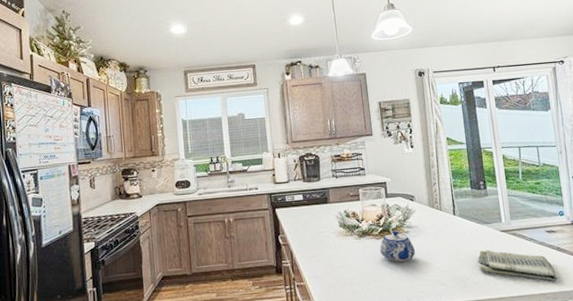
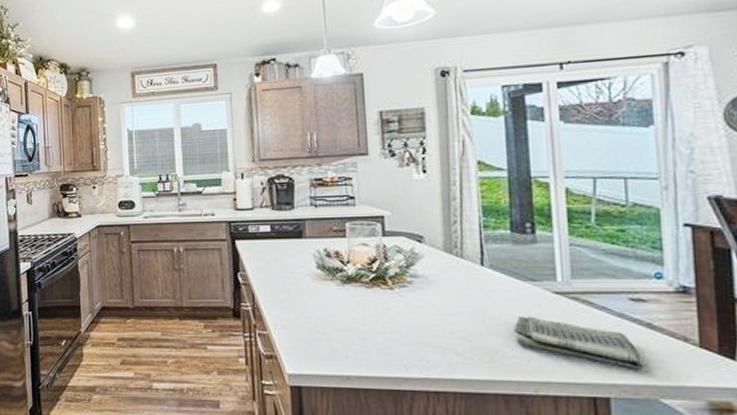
teapot: present [379,230,415,263] -> none [369,279,420,320]

